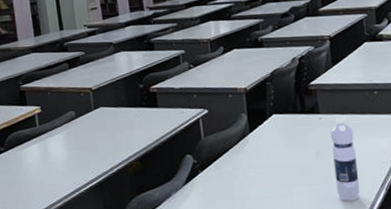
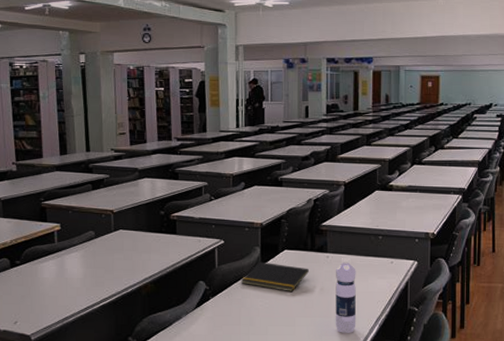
notepad: none [229,129,302,160] -> present [241,261,309,293]

